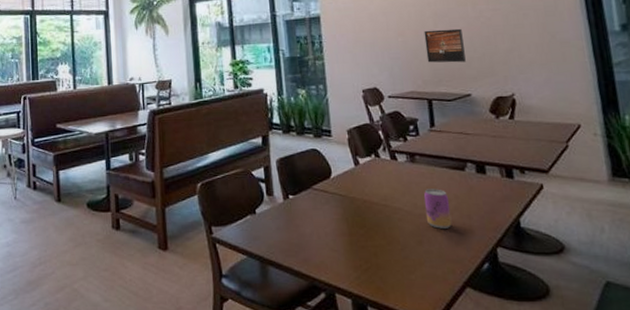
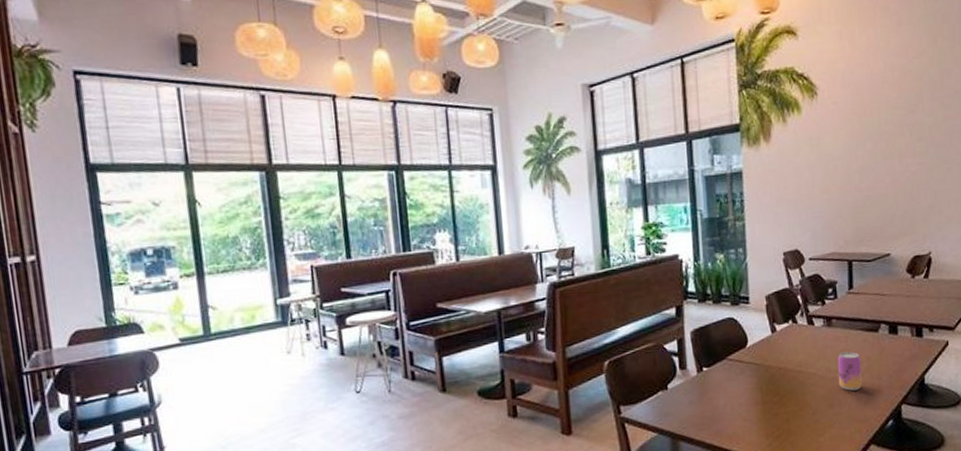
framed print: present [424,28,466,63] -> none [849,184,888,222]

